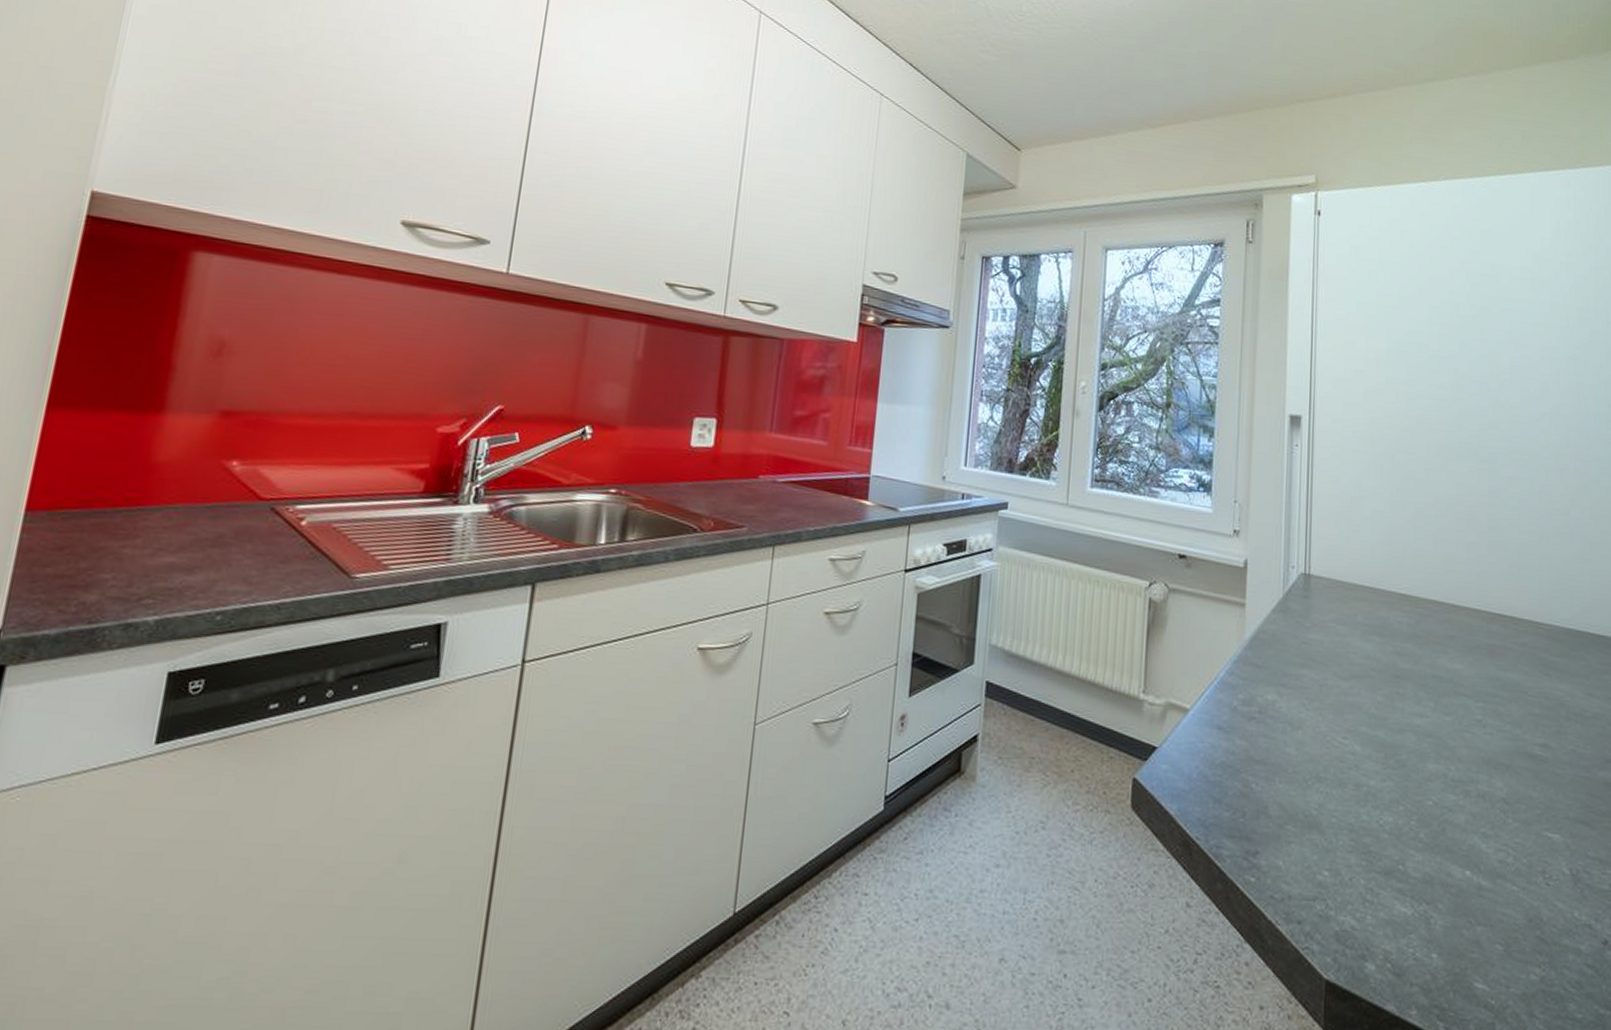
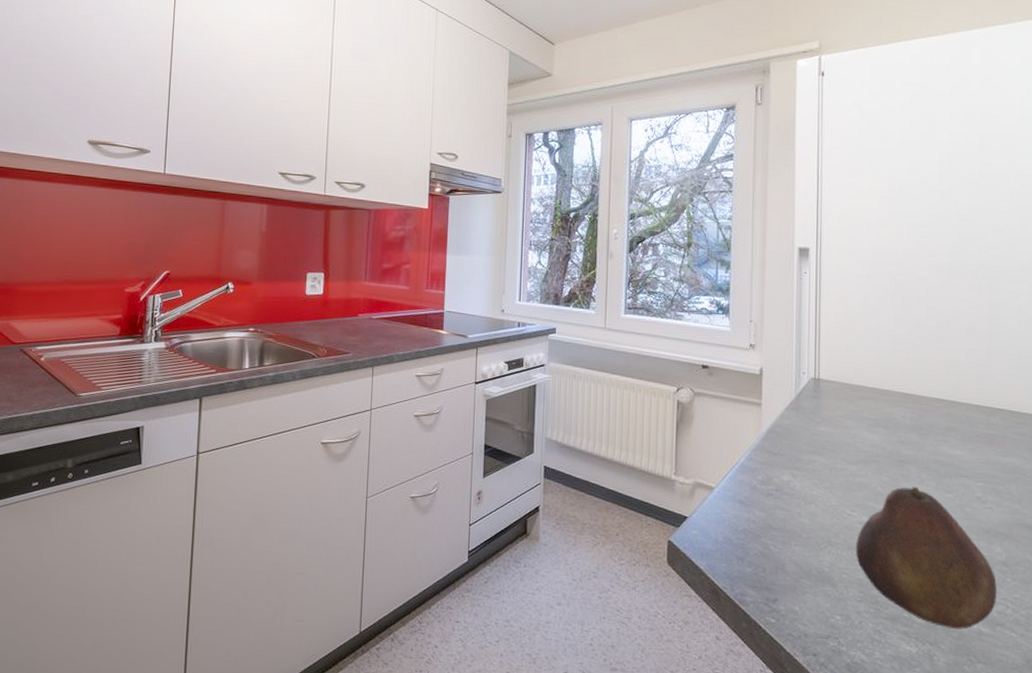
fruit: none [1347,708,1497,884] -> present [856,487,997,629]

